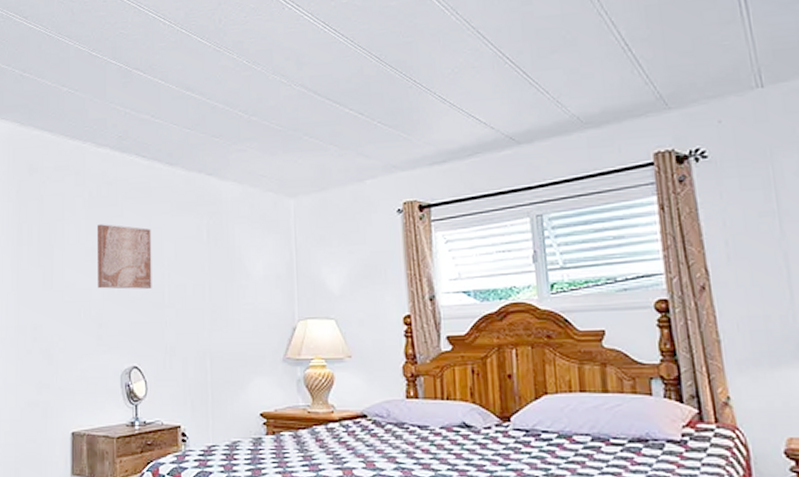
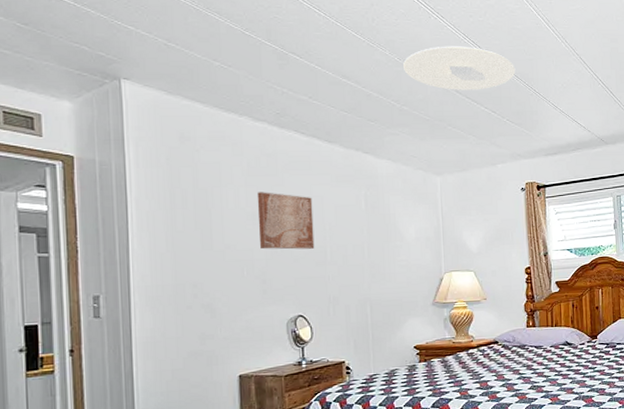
ceiling light: none [253,36,389,92] -> present [403,46,516,90]

